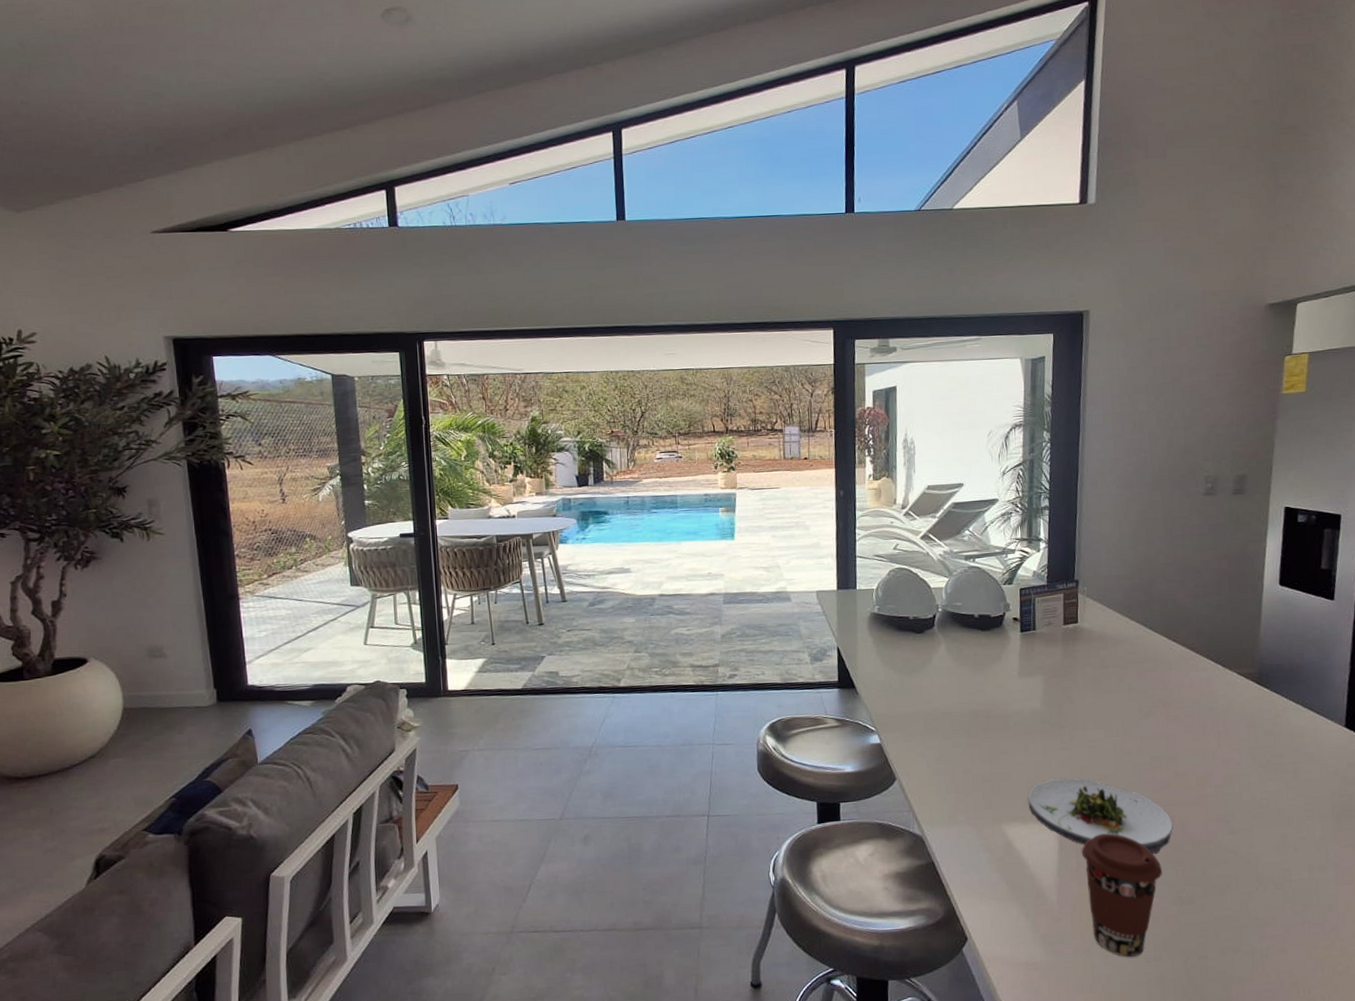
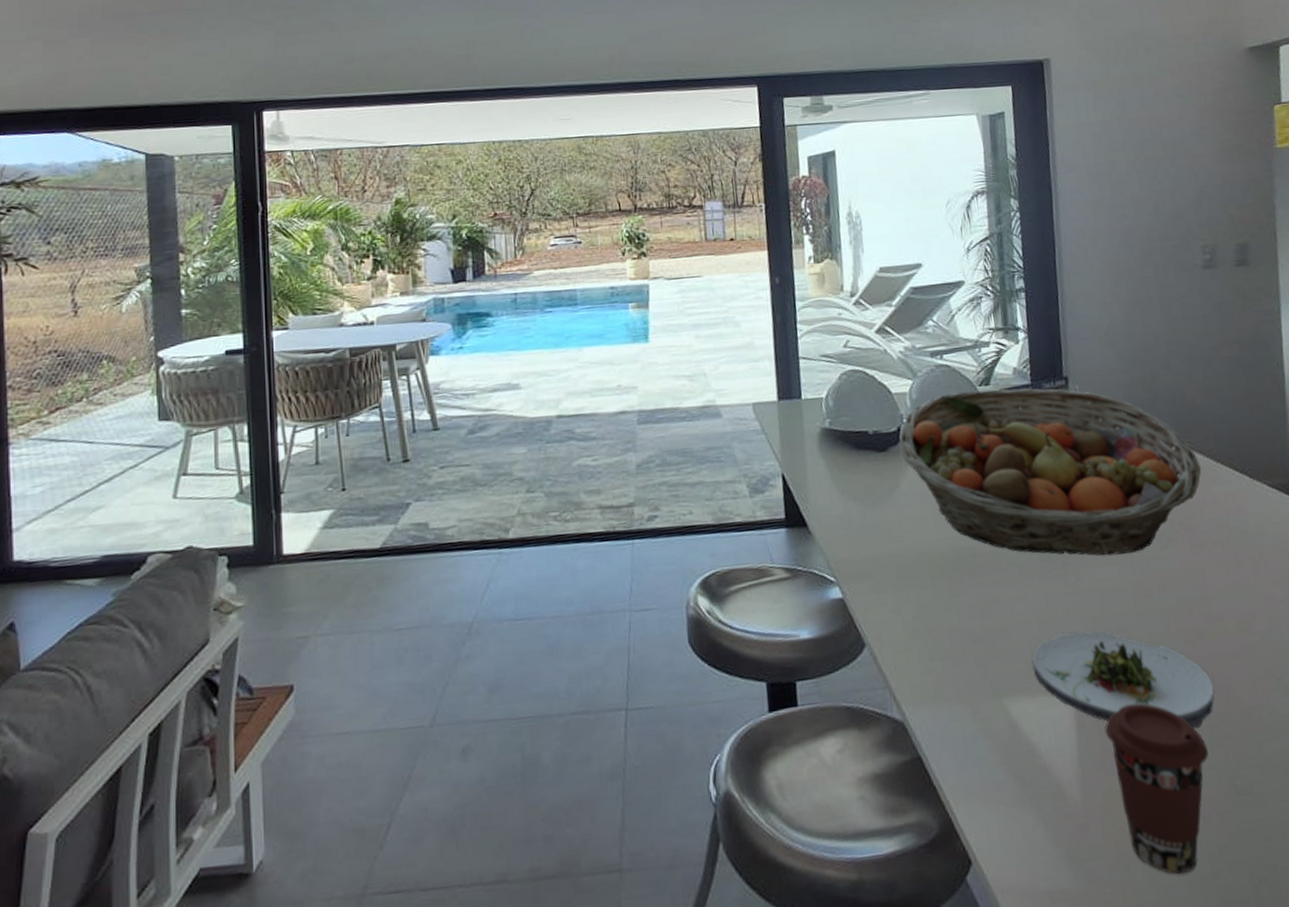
fruit basket: none [935,587,1182,722] -> present [899,388,1201,556]

